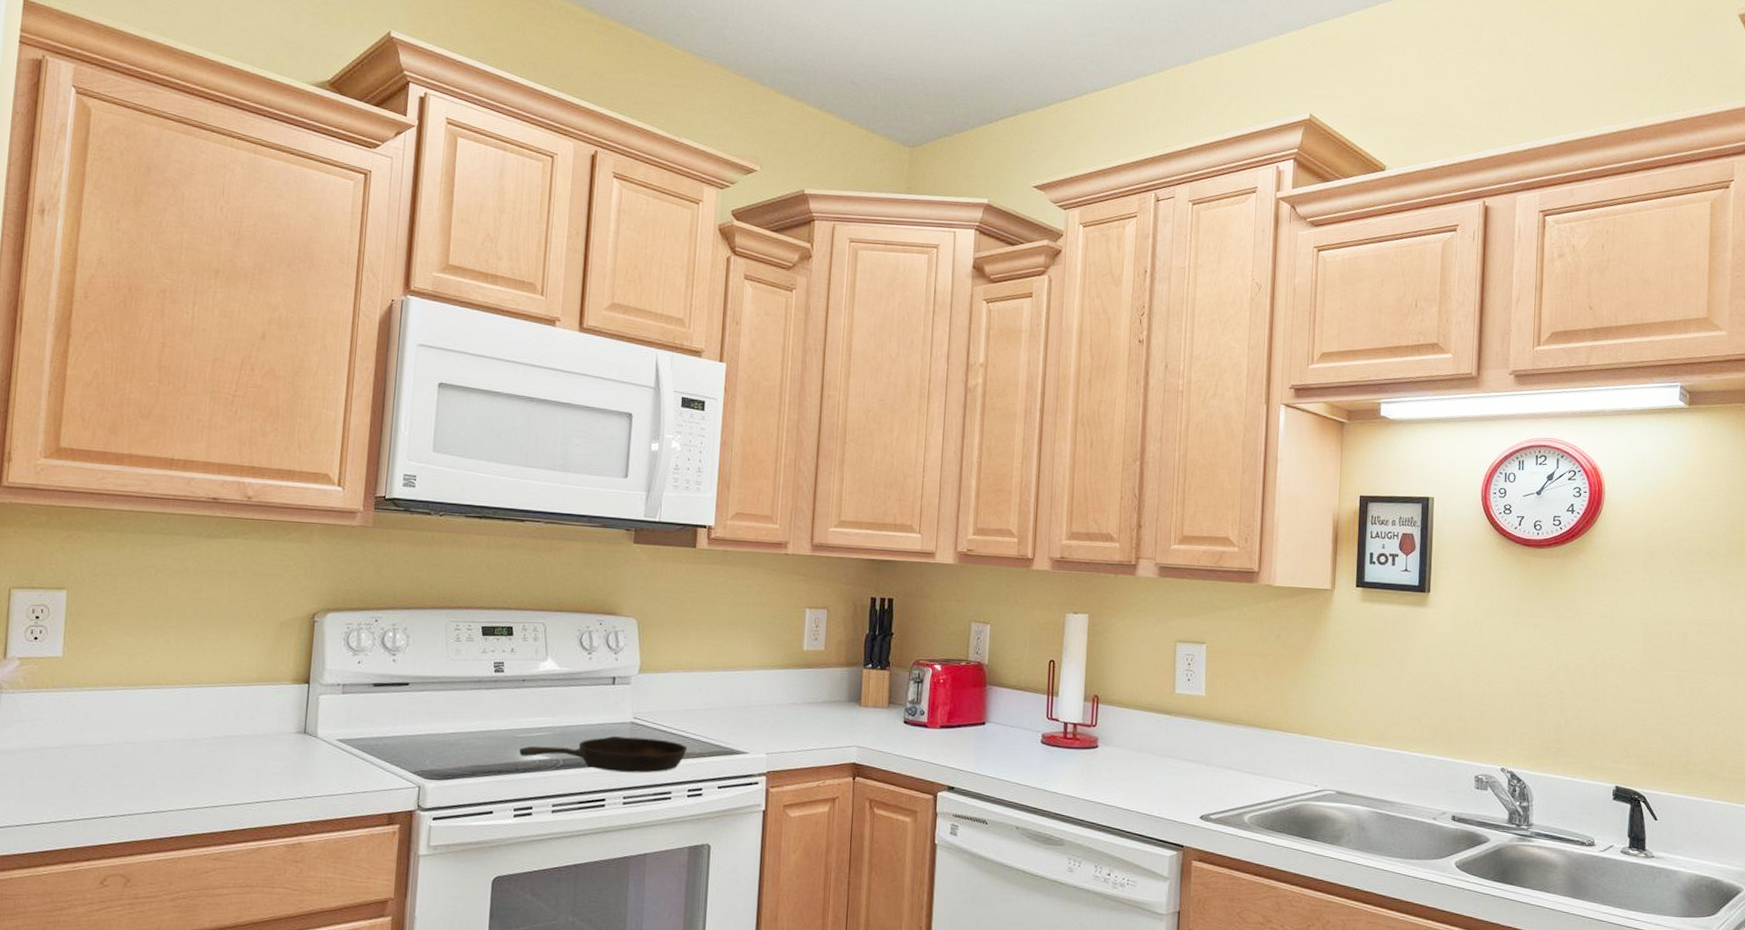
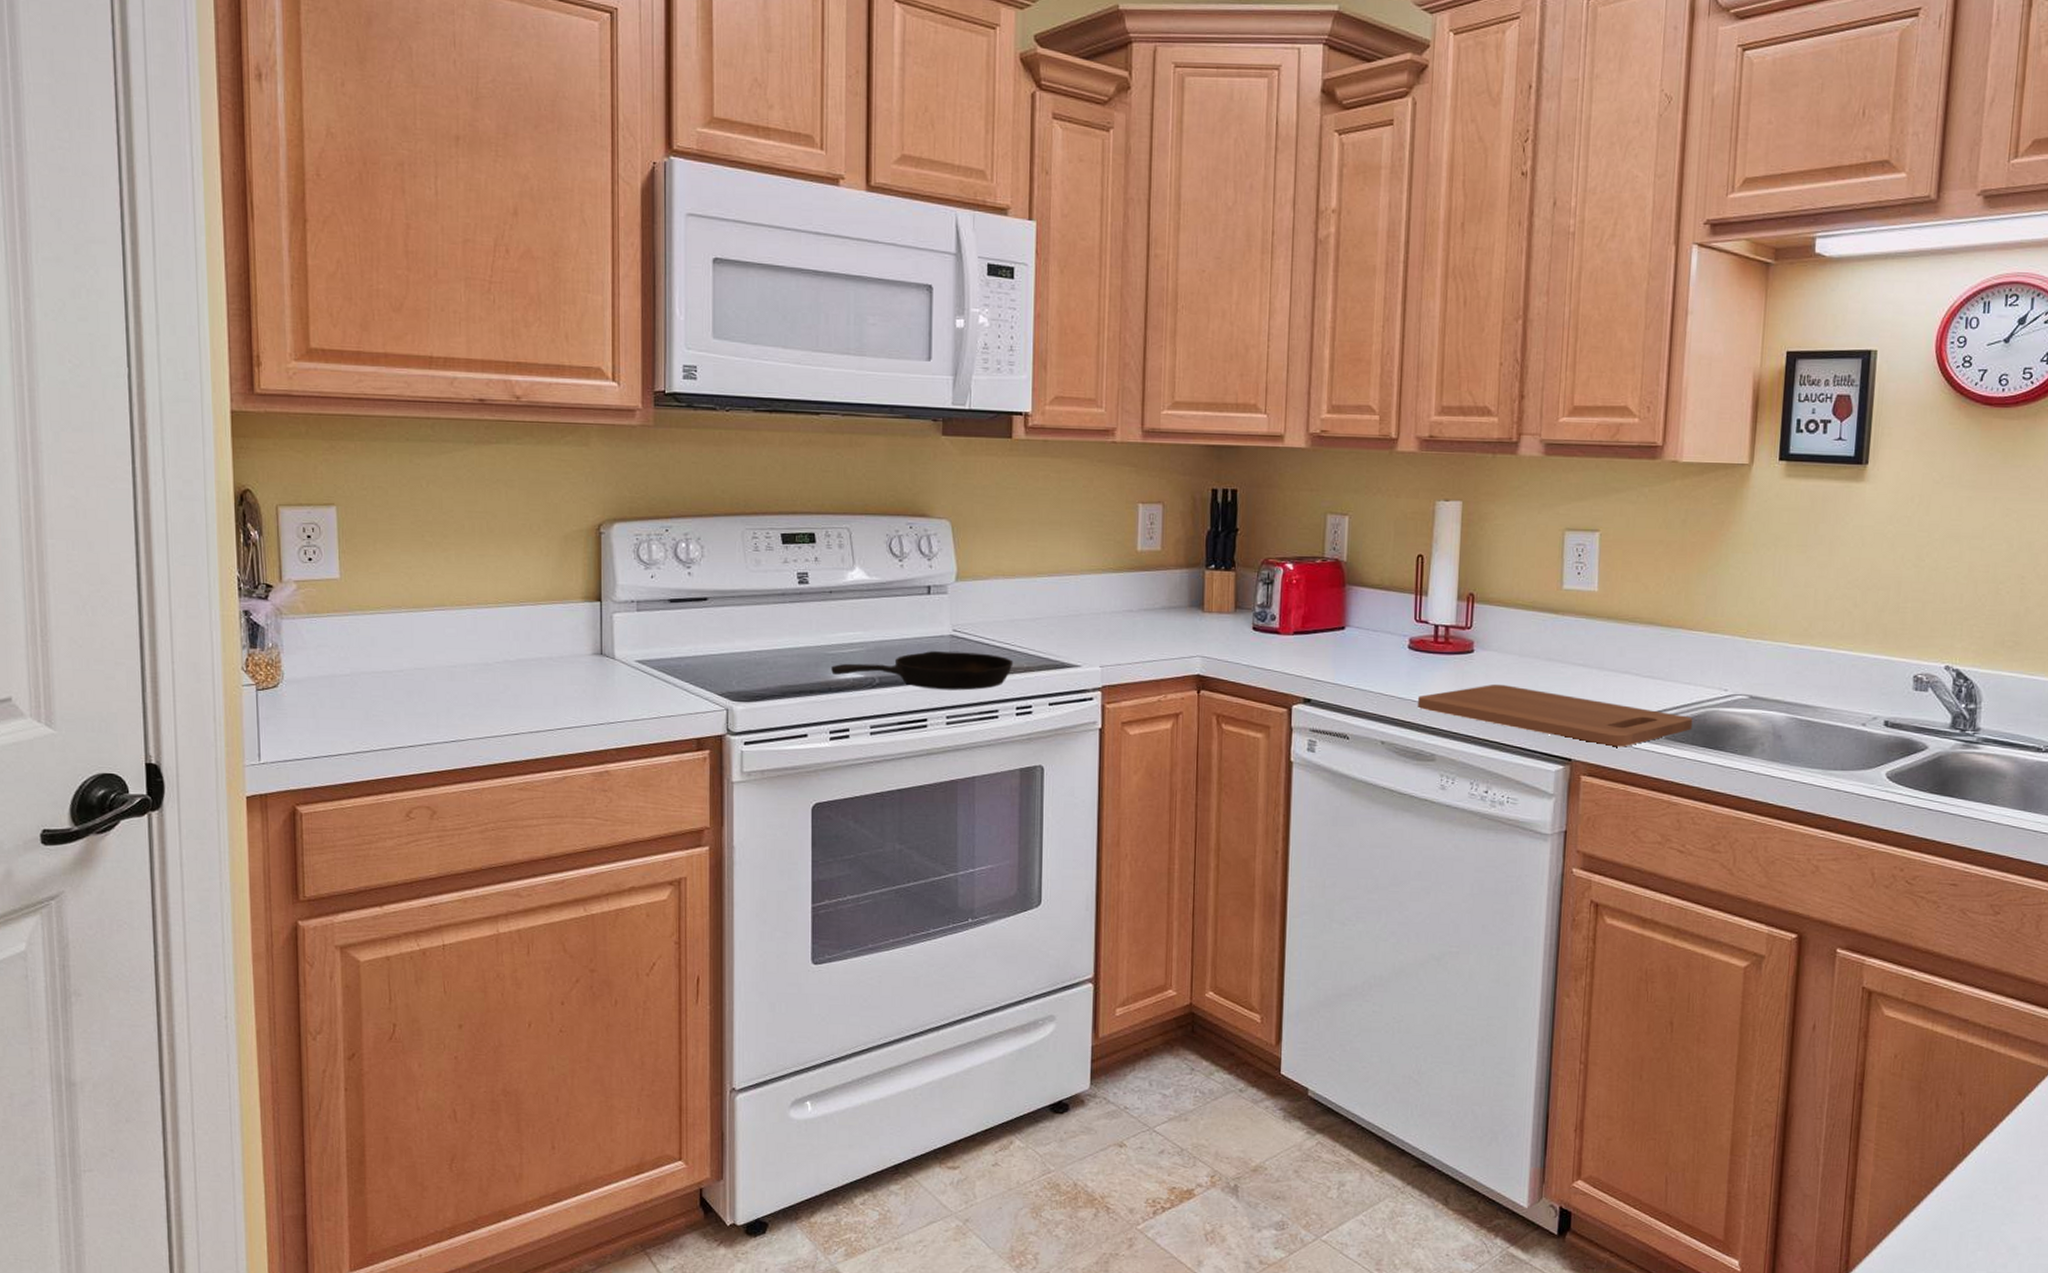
cutting board: none [1049,776,1289,836] -> present [1418,684,1693,747]

